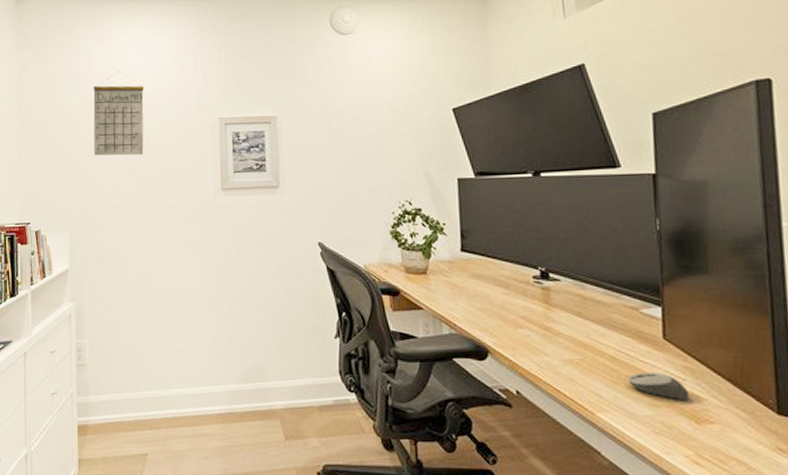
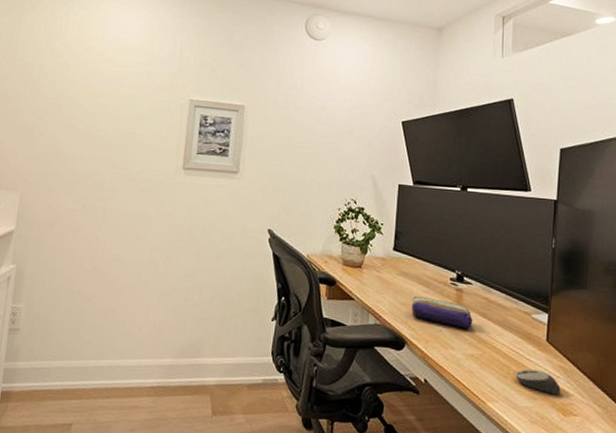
calendar: present [93,70,144,156] -> none [58,38,119,125]
pencil case: none [490,299,567,331] -> present [411,296,473,329]

